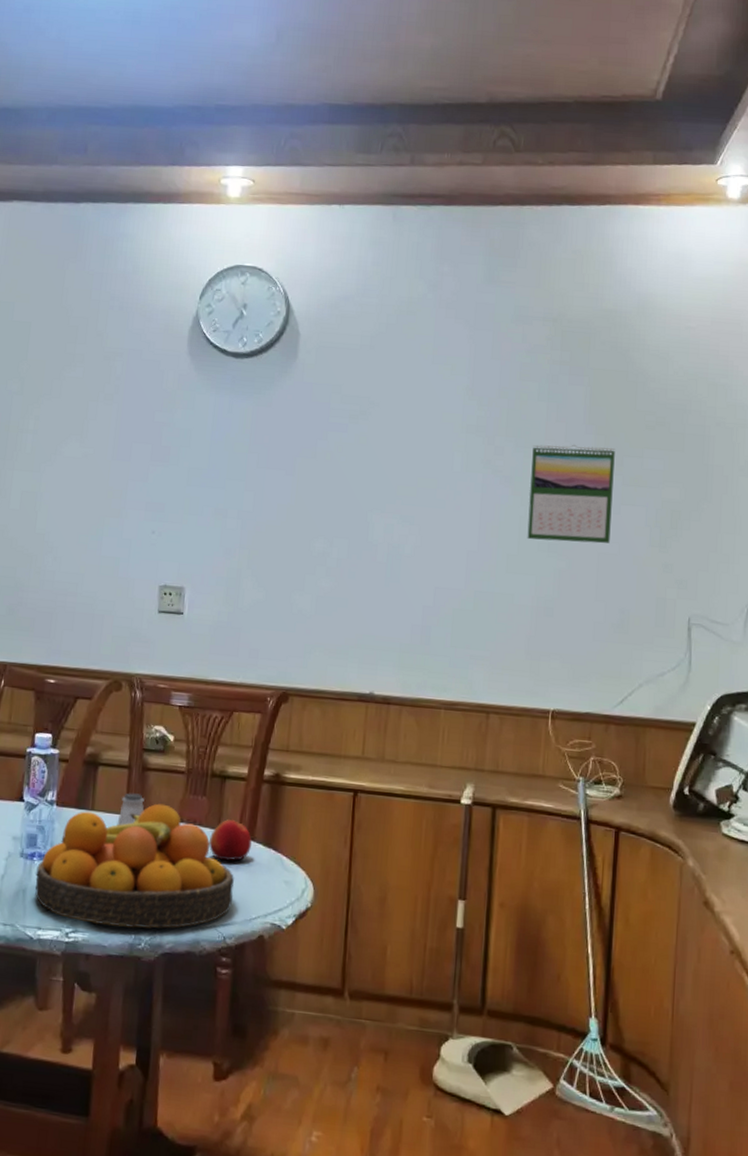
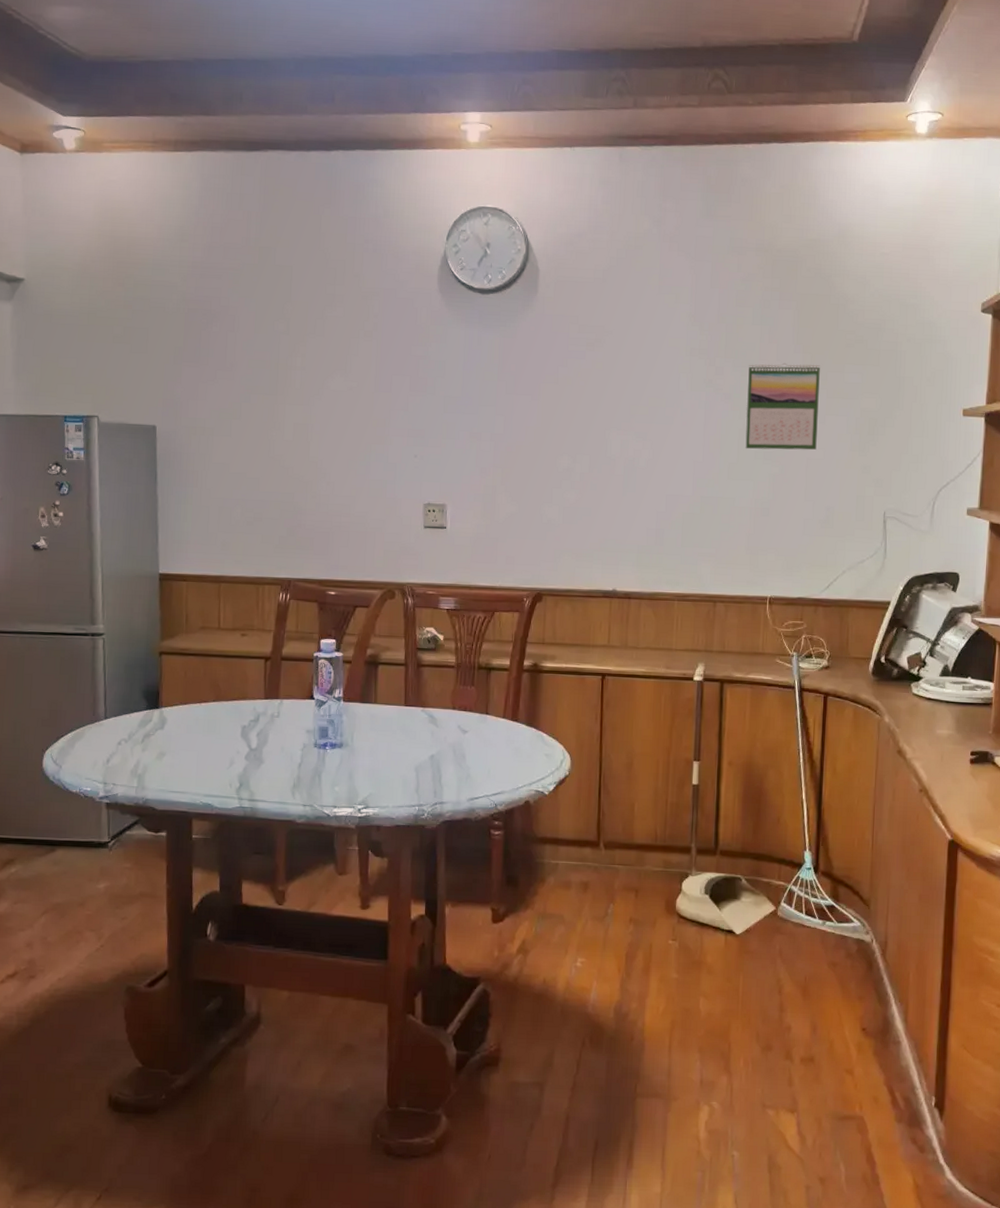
fruit bowl: present [35,803,234,929] -> none [329,694,502,801]
saltshaker: present [117,793,145,826] -> none [397,687,421,716]
apple: present [209,818,252,862] -> none [479,704,516,740]

